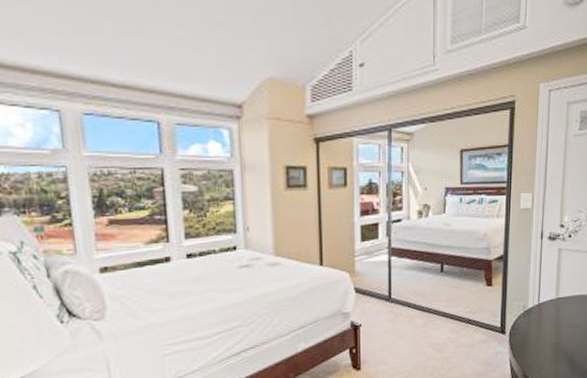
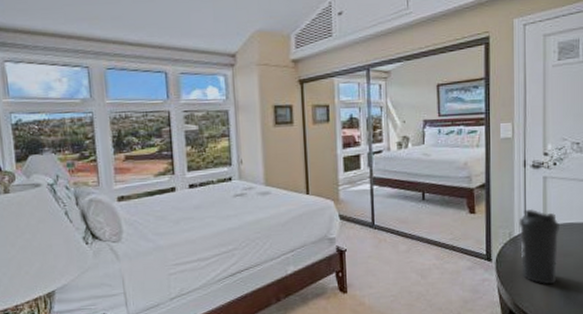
water bottle: none [533,281,570,356] -> present [519,208,559,285]

